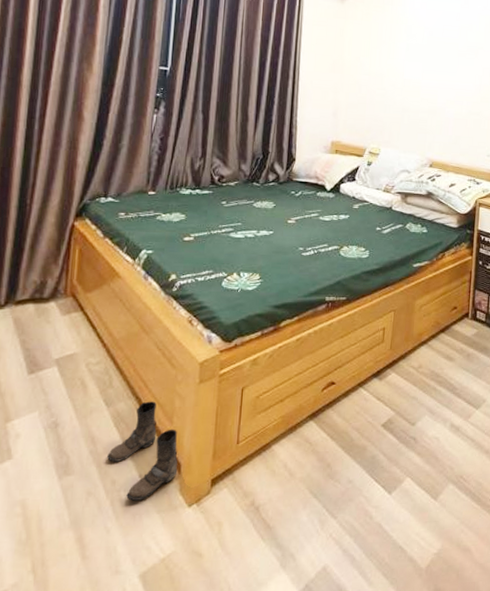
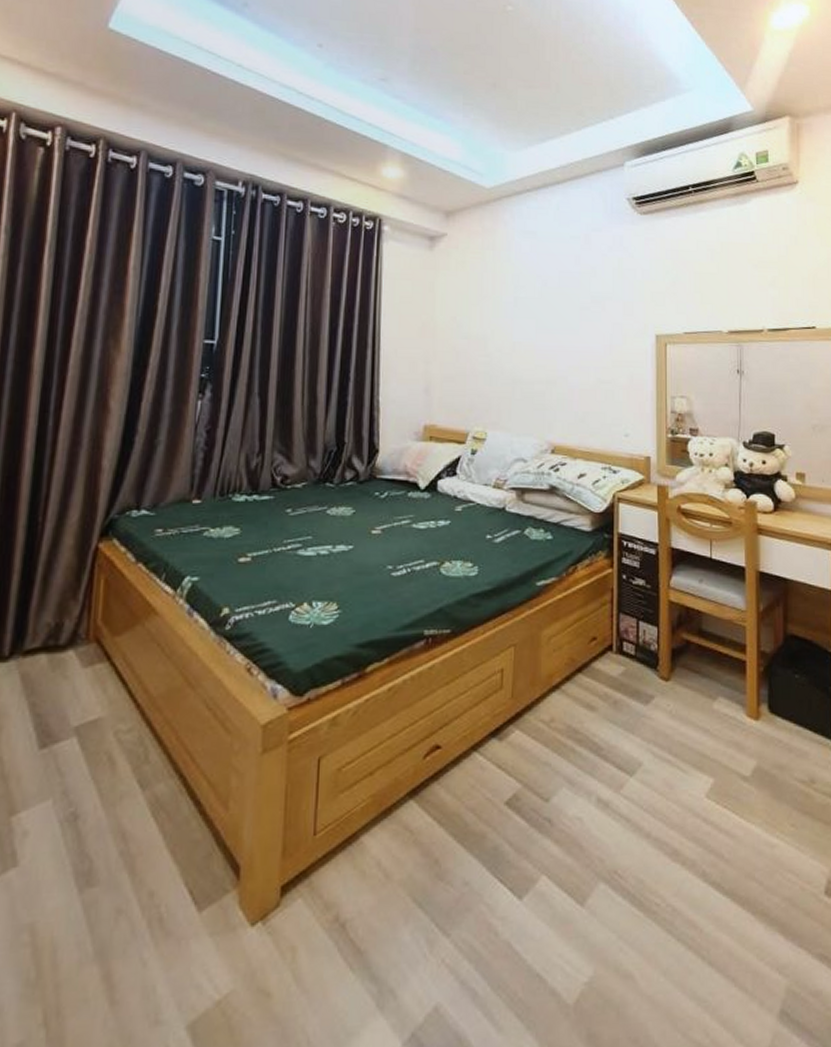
boots: present [107,401,178,501] -> none [143,780,236,920]

